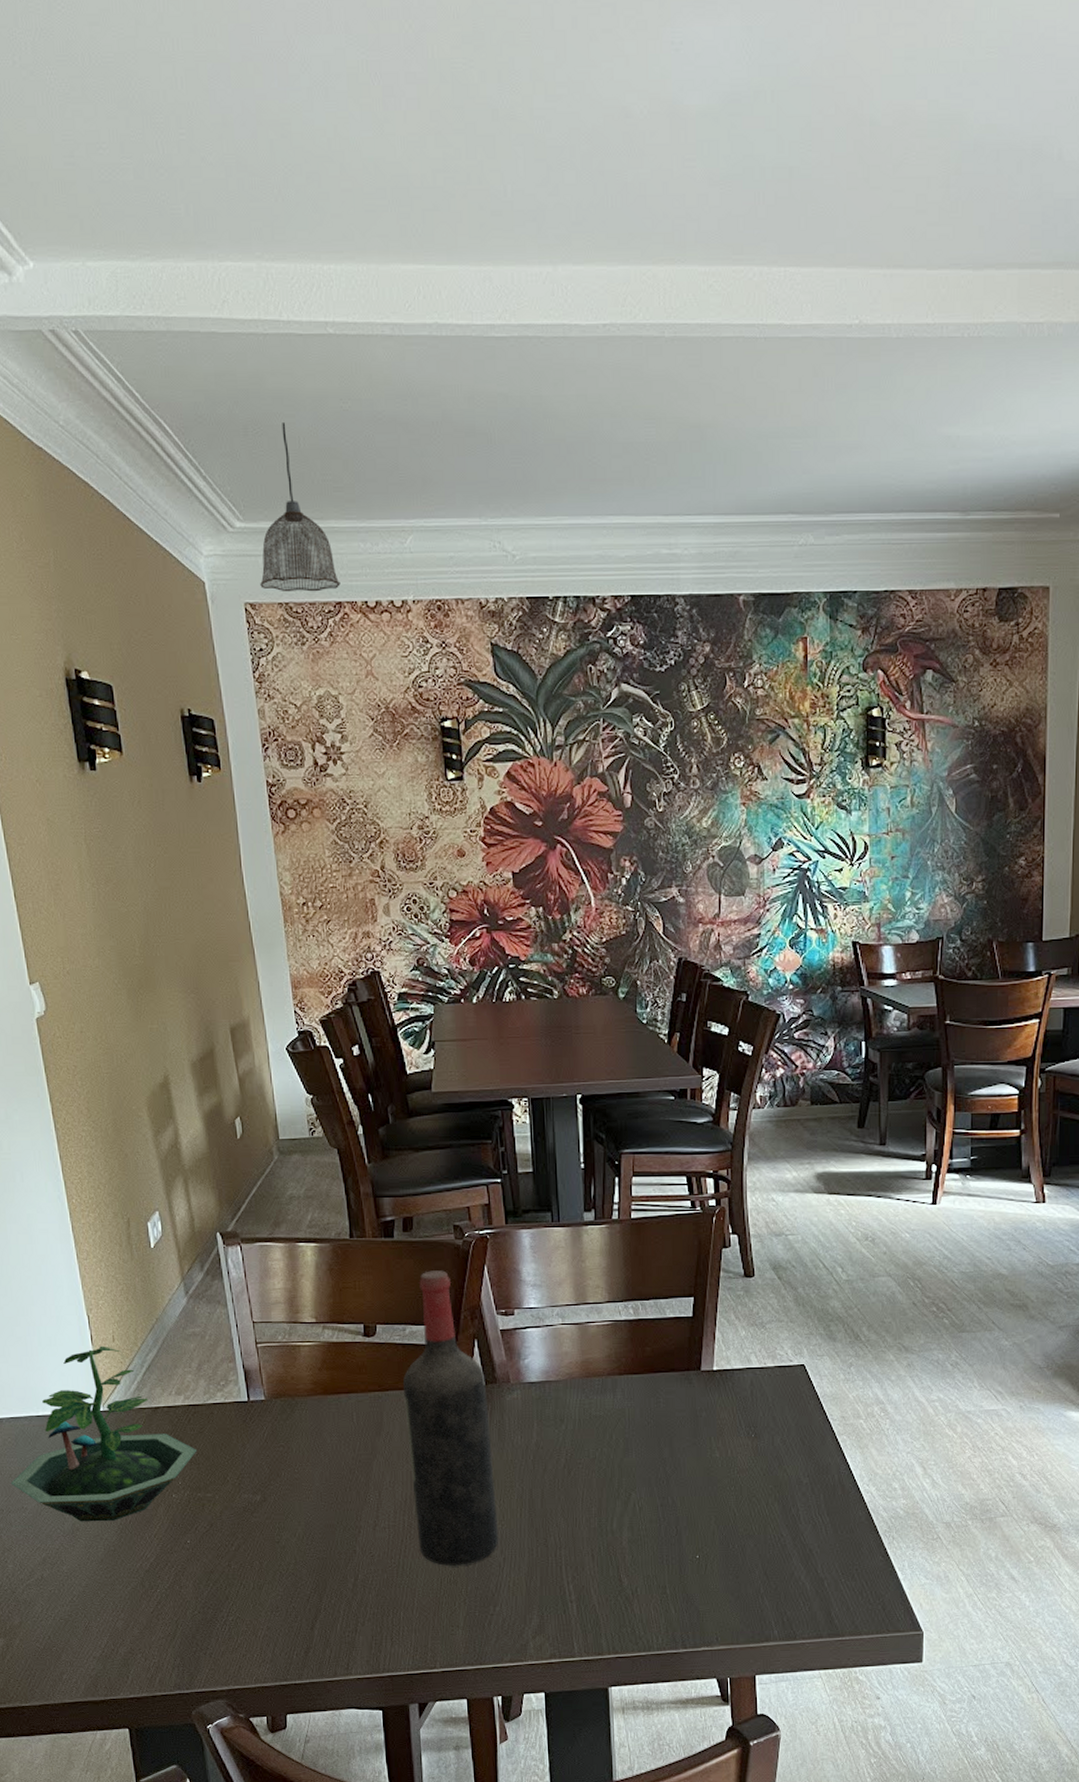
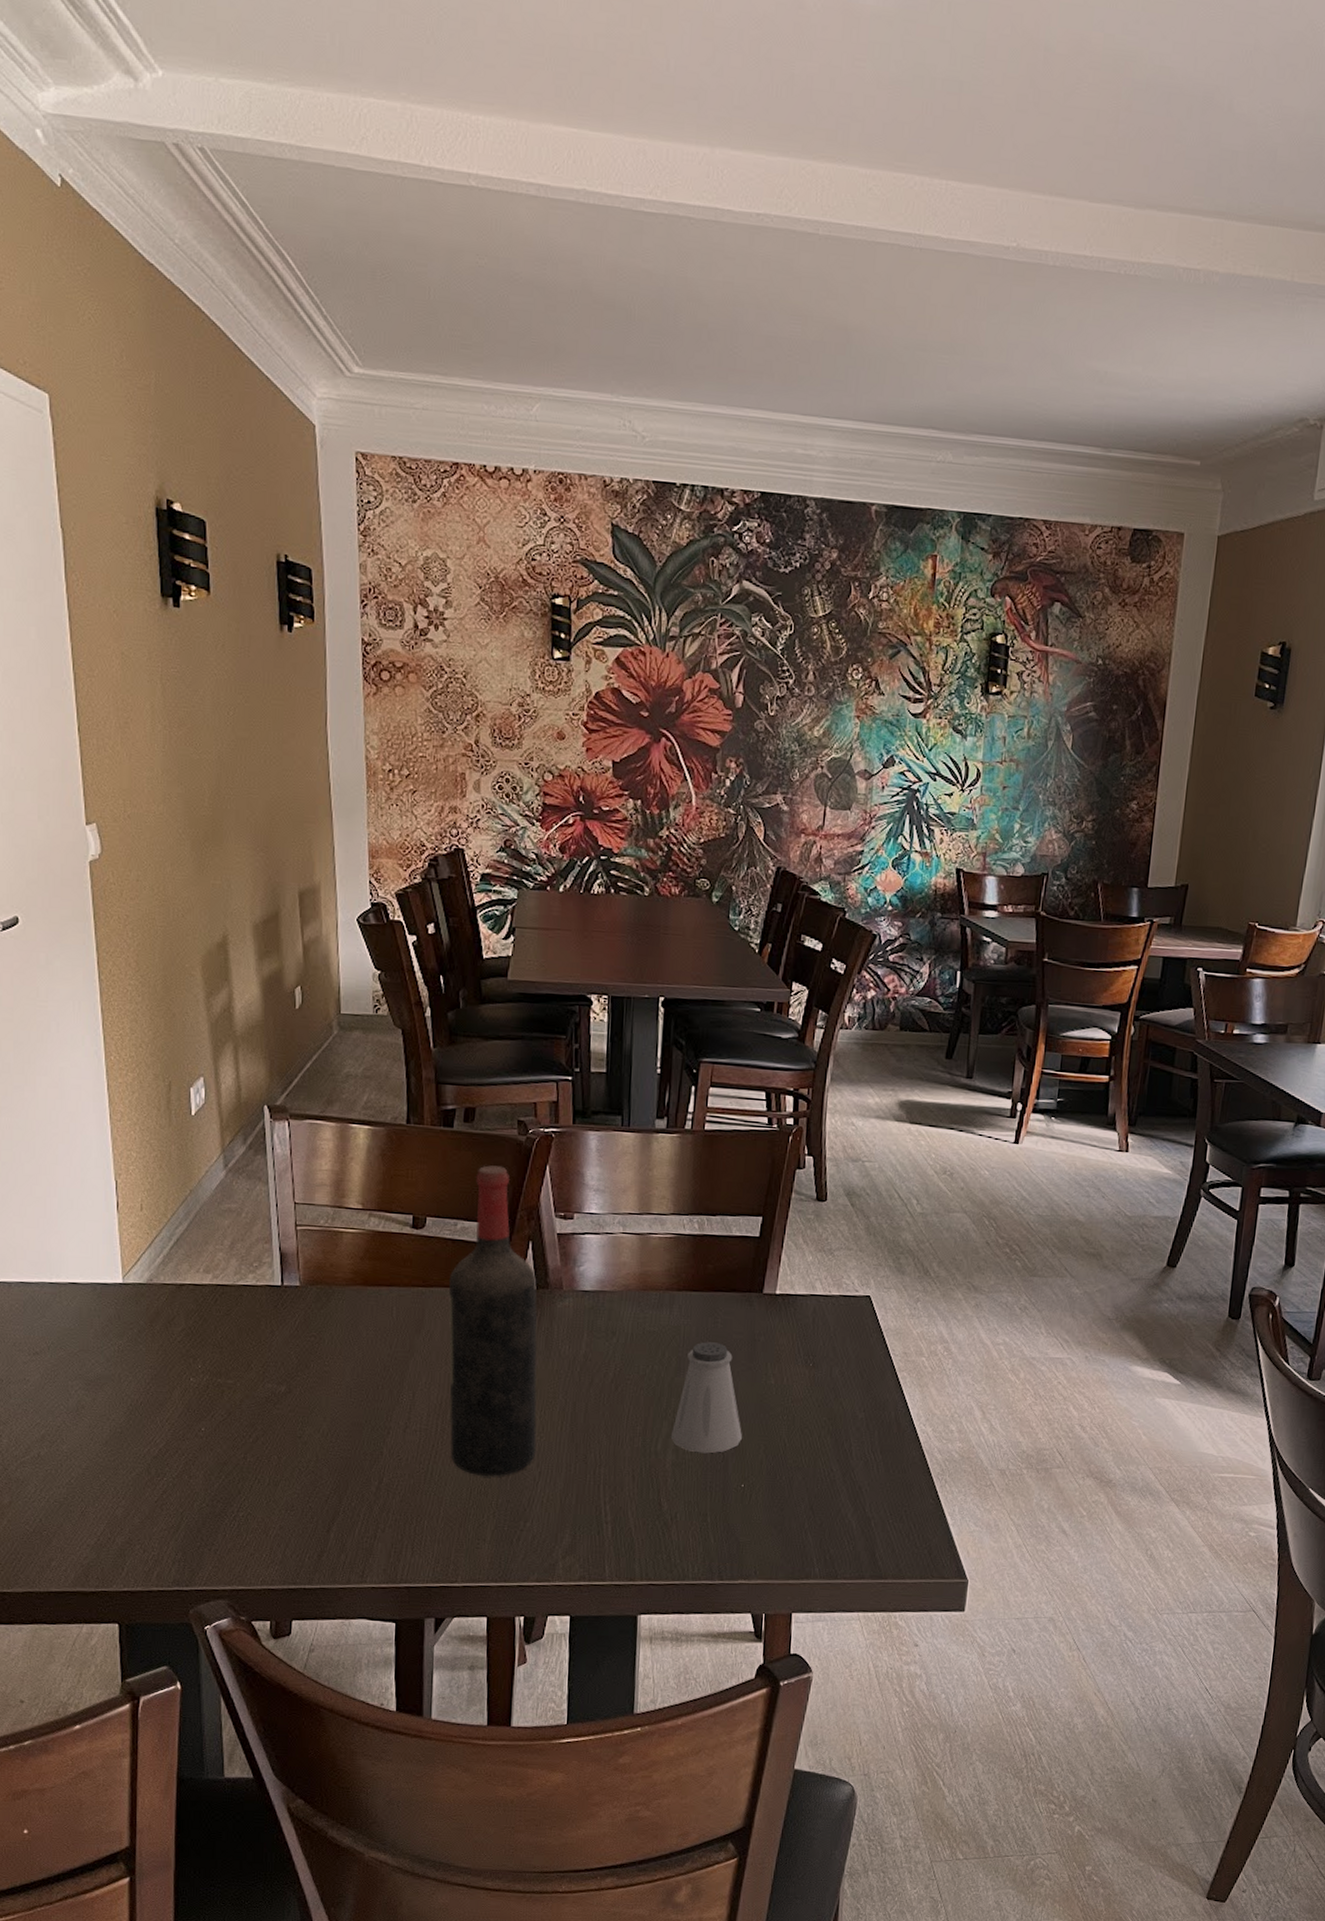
terrarium: present [10,1346,197,1522] -> none [13,1214,222,1401]
pendant lamp: present [260,423,340,592] -> none [374,271,459,450]
saltshaker: none [624,1421,693,1529] -> present [670,1342,742,1454]

